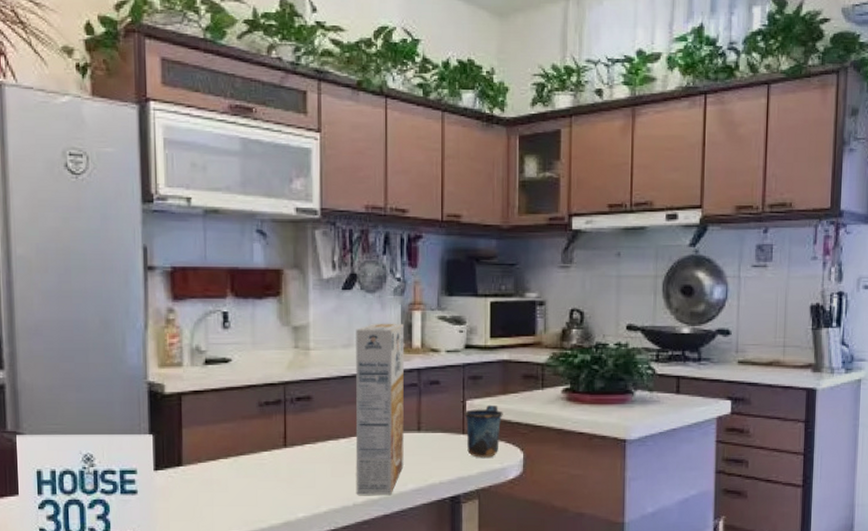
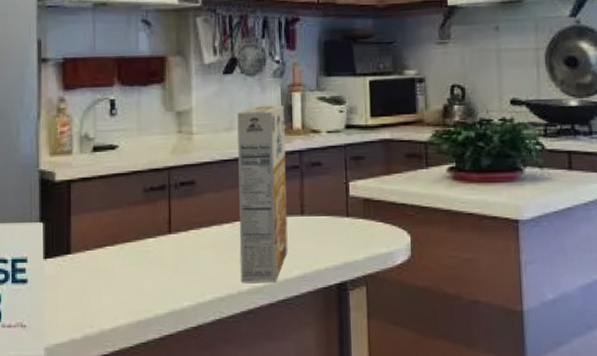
mug: present [464,404,503,458] -> none [347,185,388,242]

